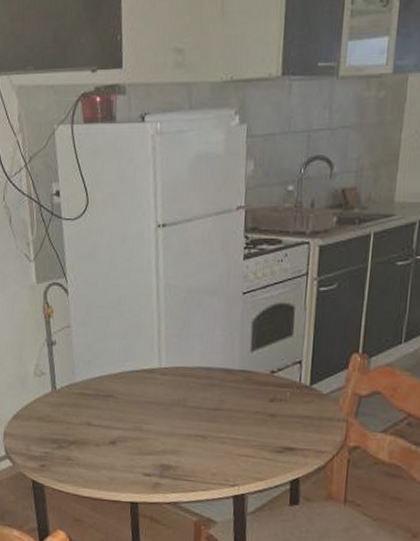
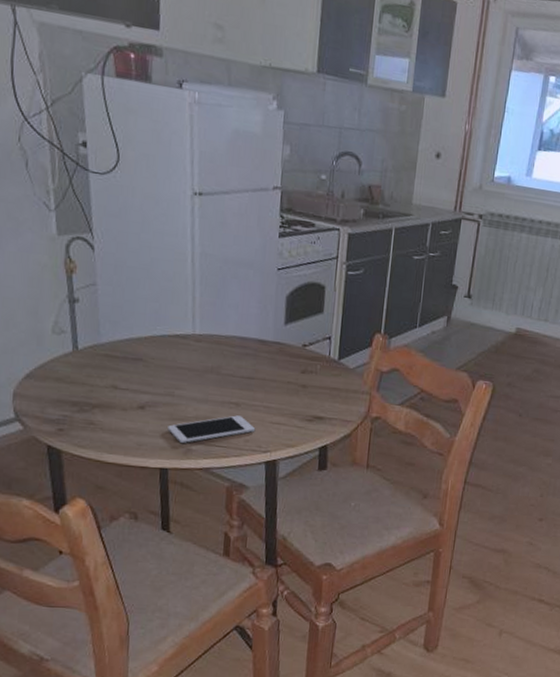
cell phone: none [137,448,223,477] -> present [167,415,256,443]

